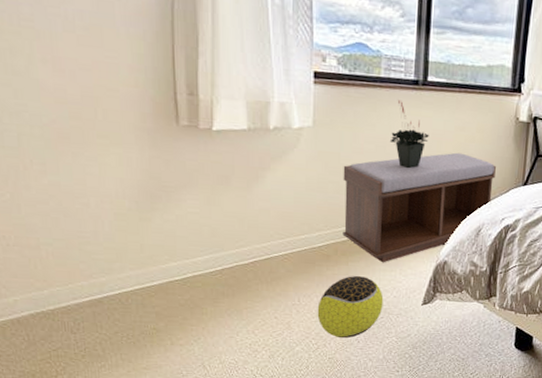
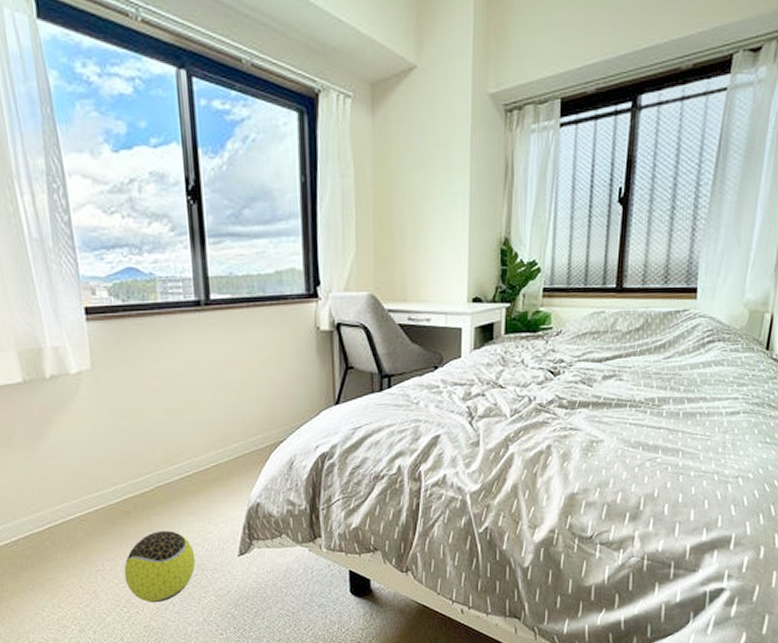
bench: present [342,152,496,263] -> none [130,376,301,513]
potted plant: present [389,99,429,169] -> none [177,325,221,403]

